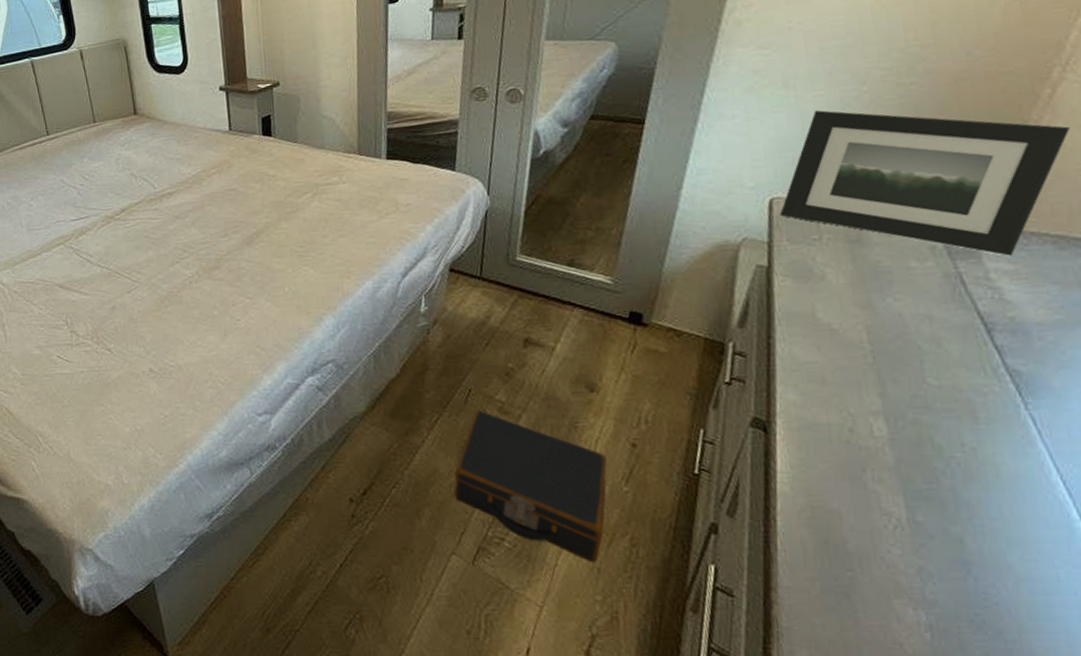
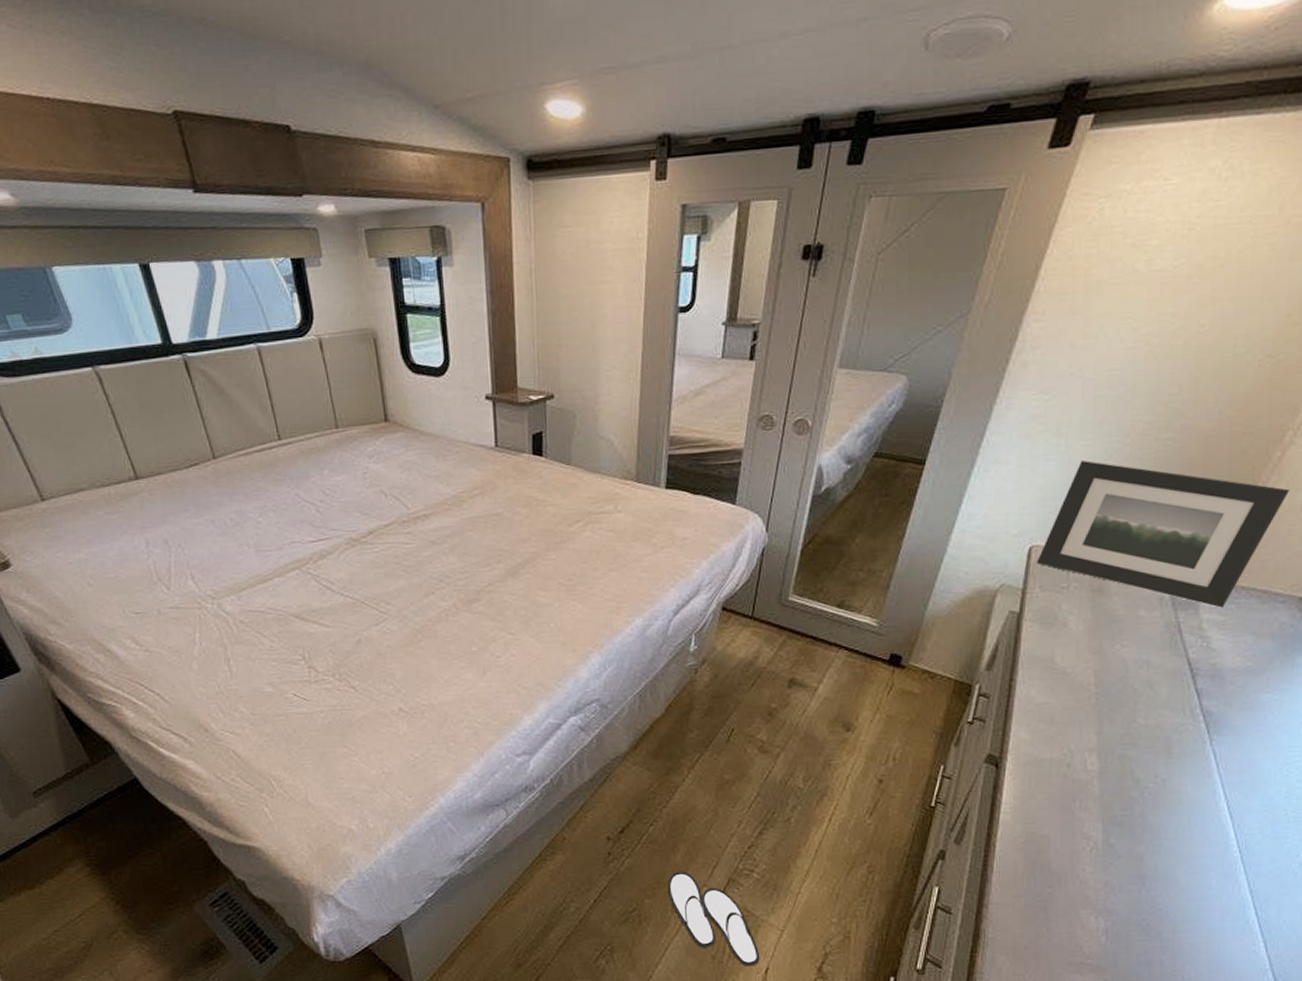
slippers: none [414,538,520,645] -> present [667,872,760,967]
suitcase: present [454,410,607,563] -> none [710,749,854,889]

